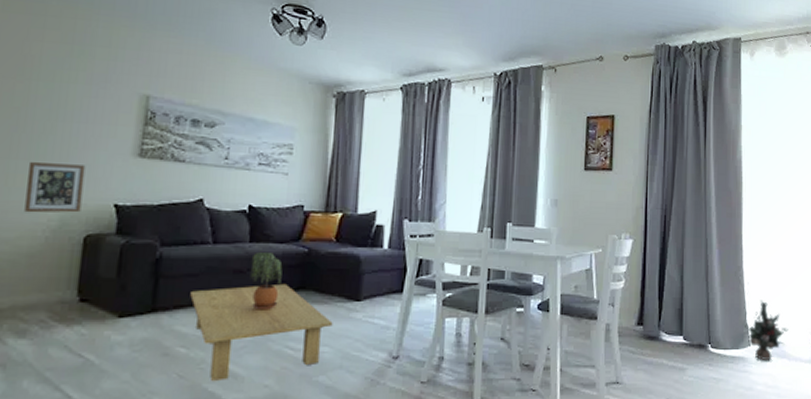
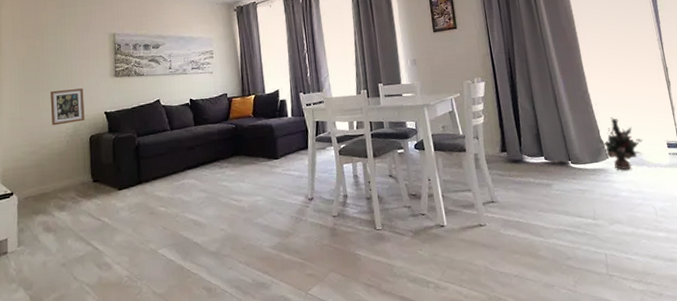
coffee table: present [190,283,333,381] -> none [161,152,261,229]
potted plant: present [250,251,283,310] -> none [197,130,221,174]

